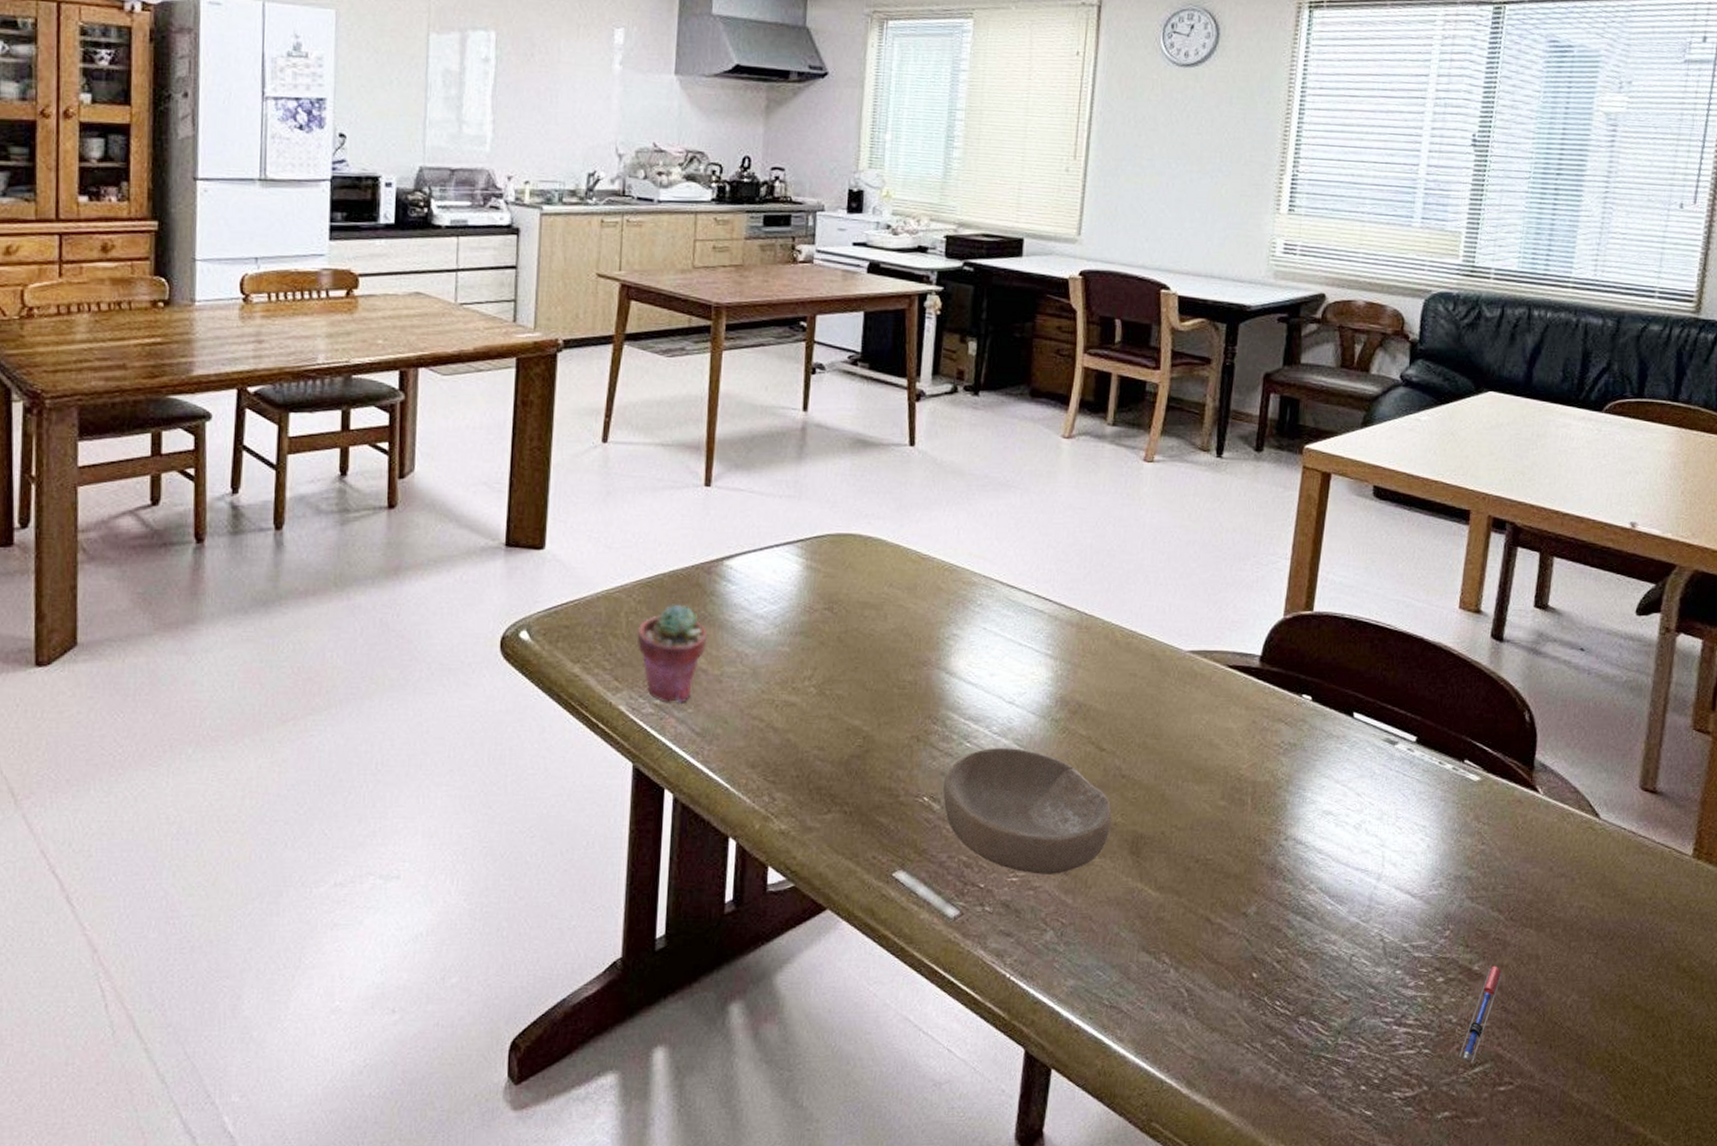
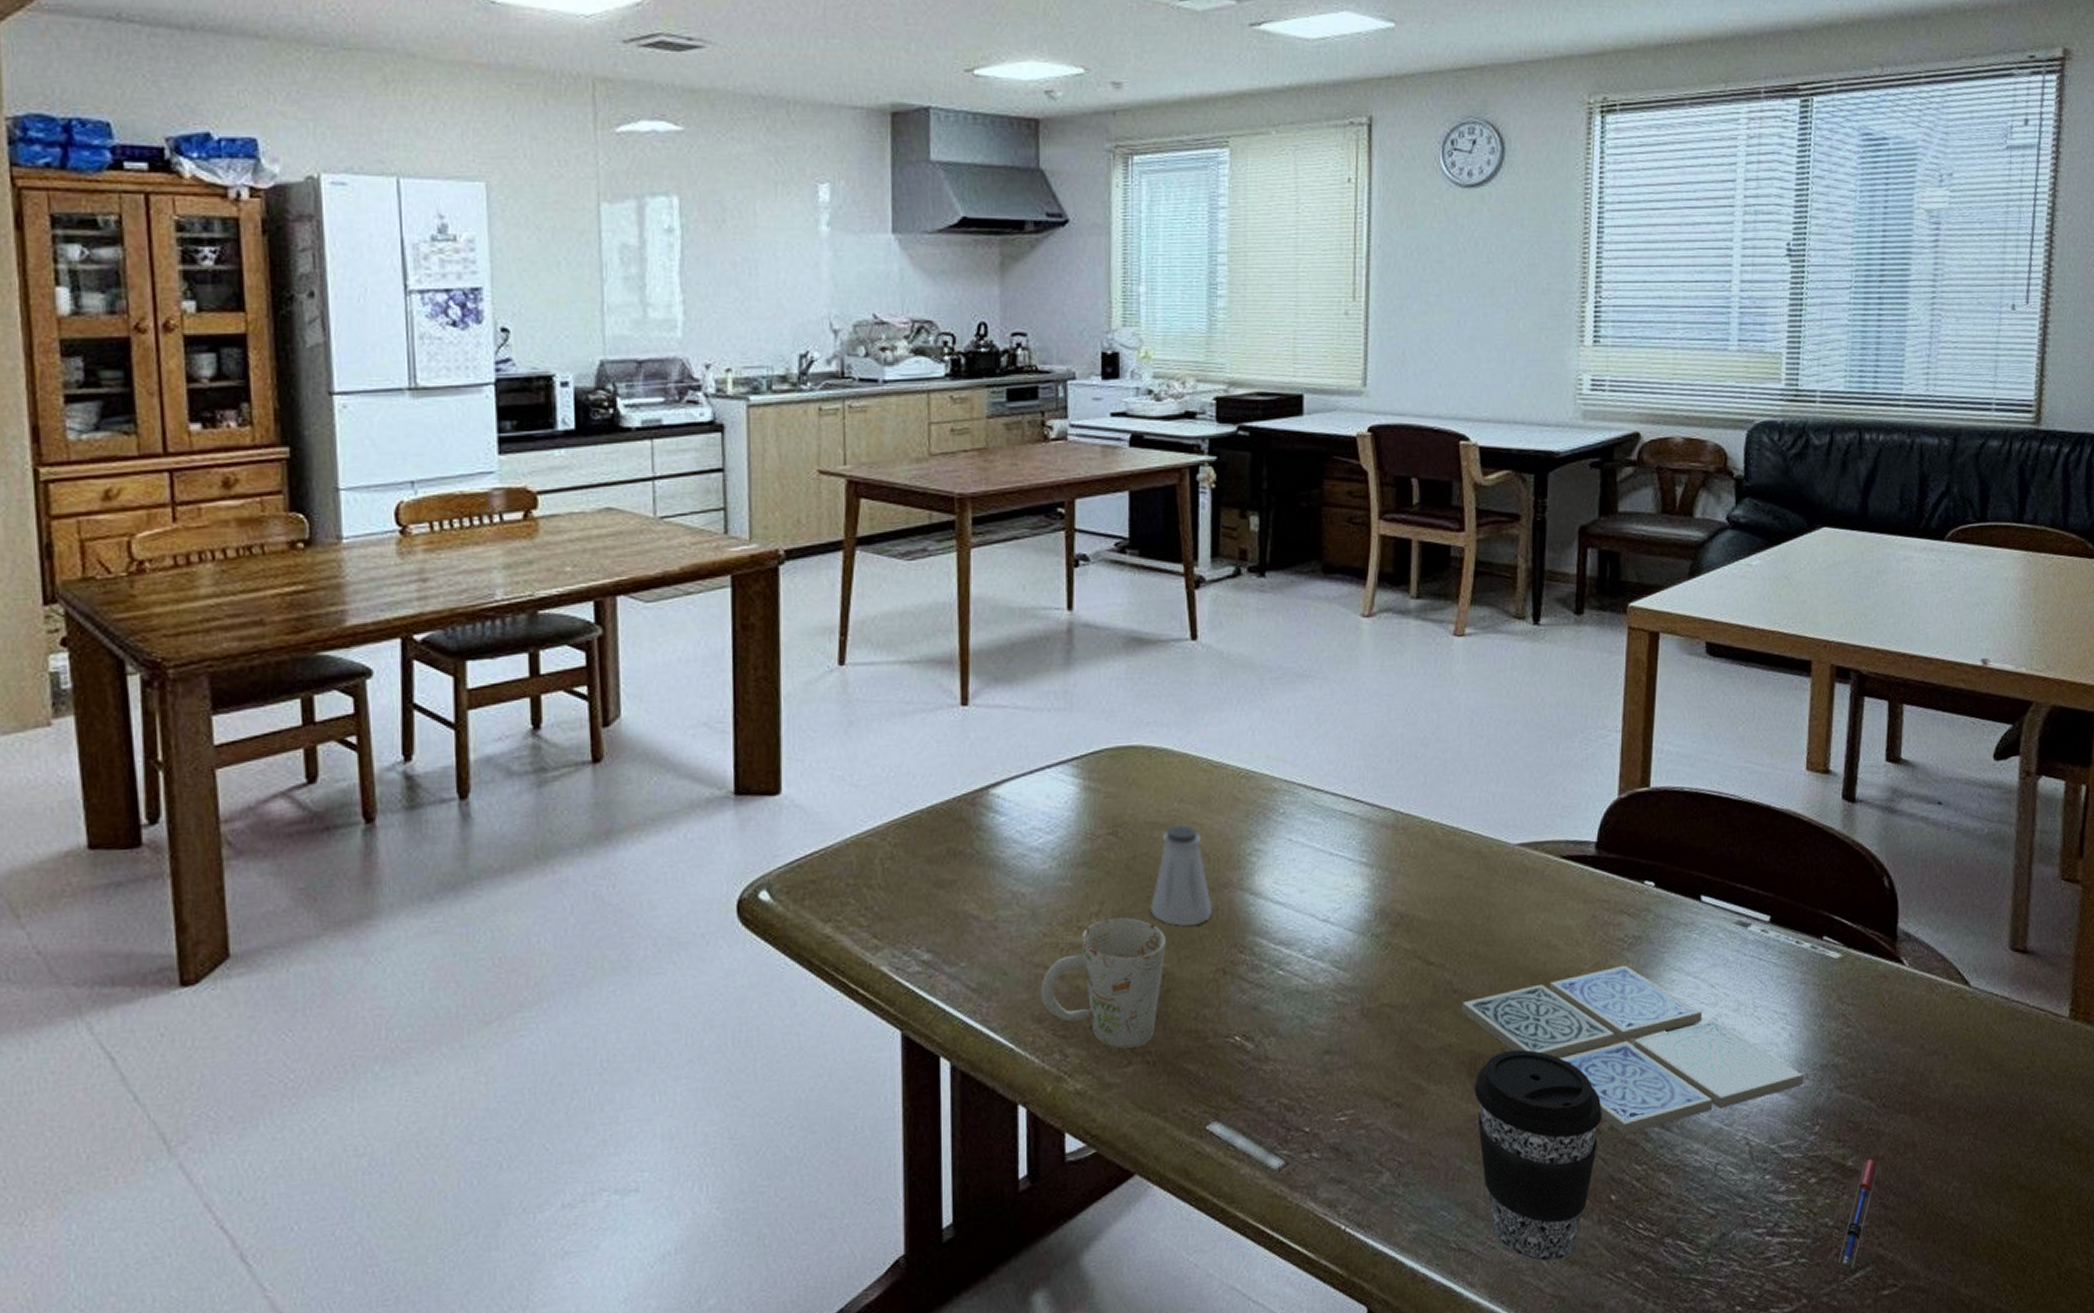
potted succulent: present [638,604,708,703] -> none [897,843,977,959]
mug: none [756,682,869,798] -> present [1041,917,1167,1049]
saltshaker: none [857,607,912,697] -> present [1151,825,1213,927]
bowl: present [943,747,1112,874] -> none [1257,971,1445,1111]
drink coaster: none [1128,768,1439,920] -> present [1461,965,1804,1135]
coffee cup: none [1134,833,1250,1027] -> present [1474,1049,1602,1262]

